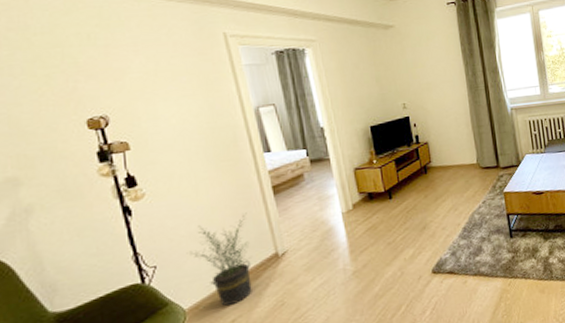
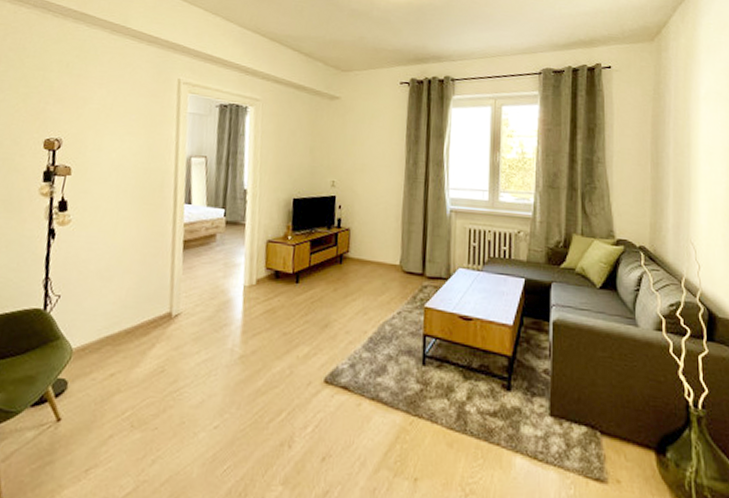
potted plant: present [190,212,252,307] -> none [92,261,154,358]

